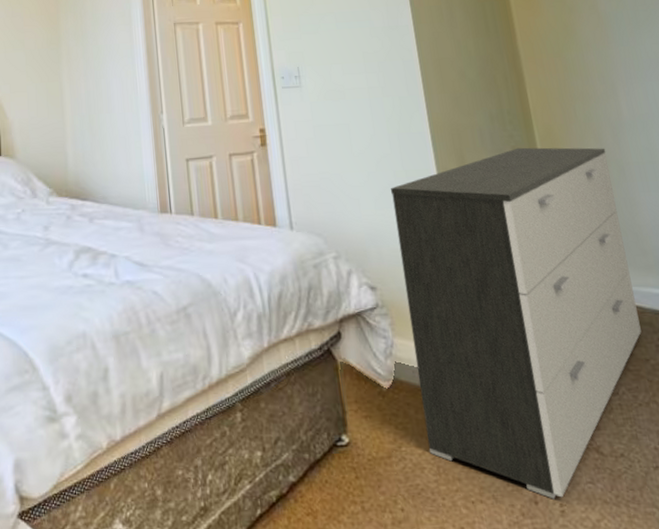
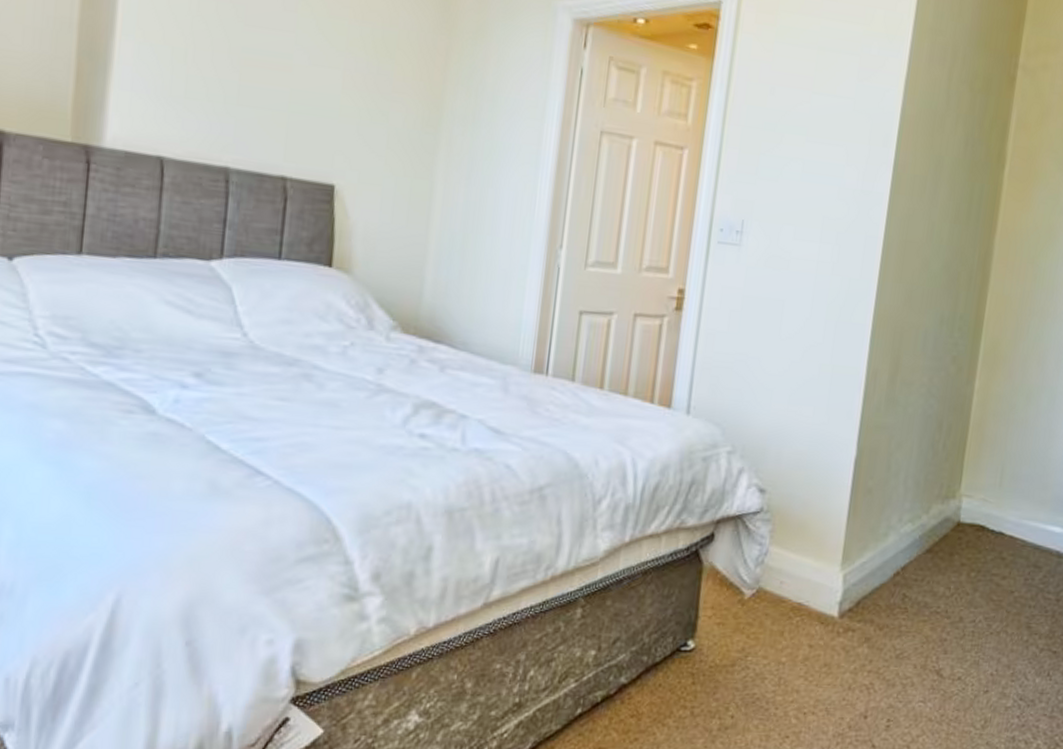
dresser: present [390,147,642,499] -> none [775,358,1045,715]

